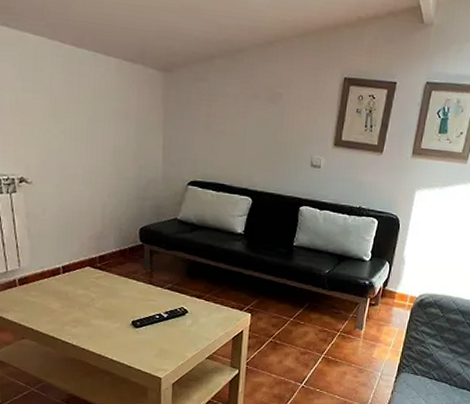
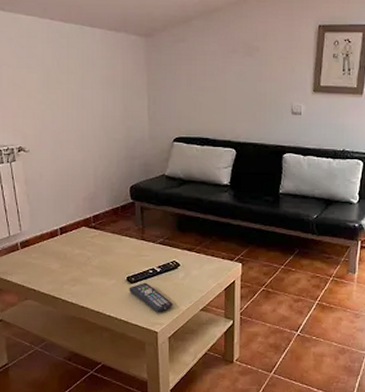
remote control: none [133,327,179,359] -> present [129,282,173,313]

